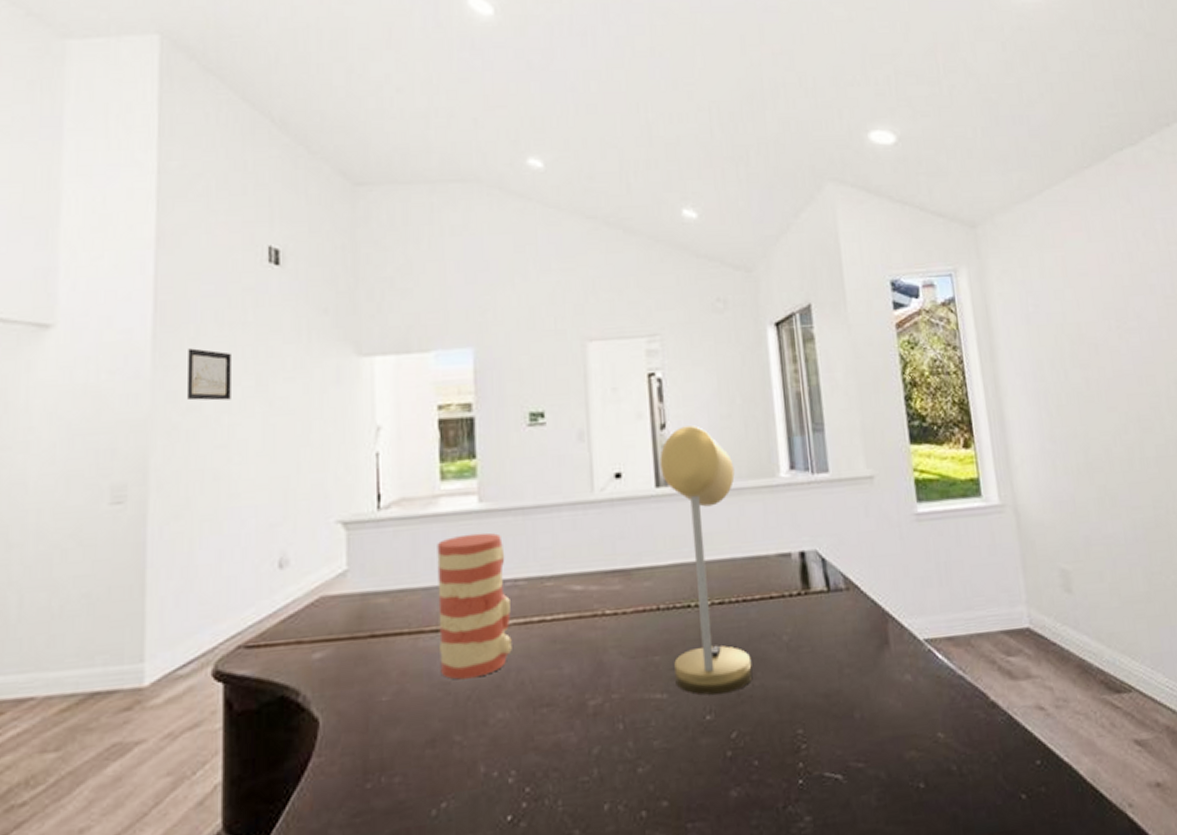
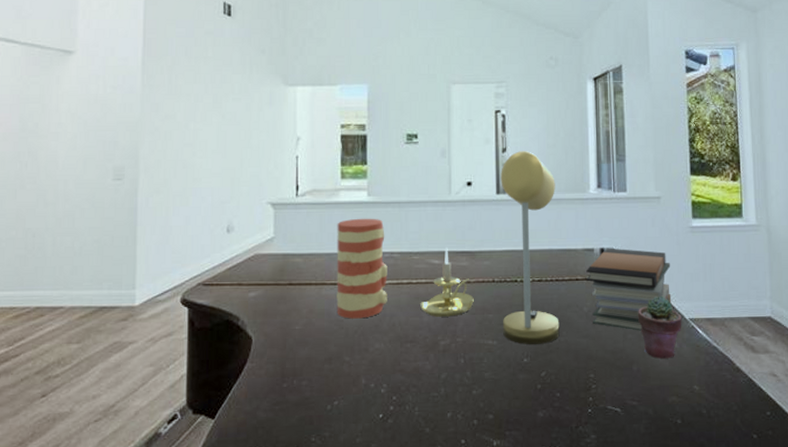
wall art: present [188,348,231,401] -> none [166,74,196,112]
candle holder: none [558,566,633,667] -> present [420,247,474,317]
book stack: none [783,550,899,663] -> present [586,248,672,331]
potted succulent: none [855,612,915,699] -> present [637,297,682,359]

